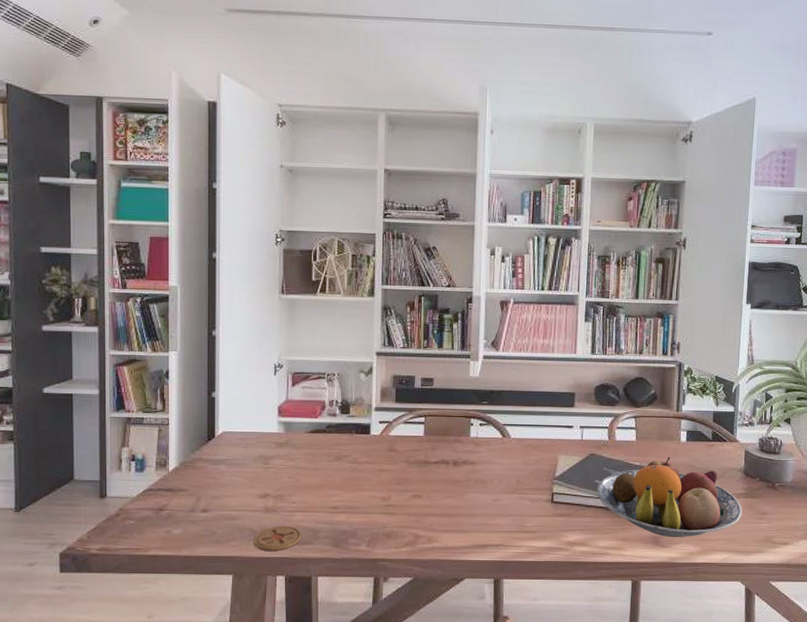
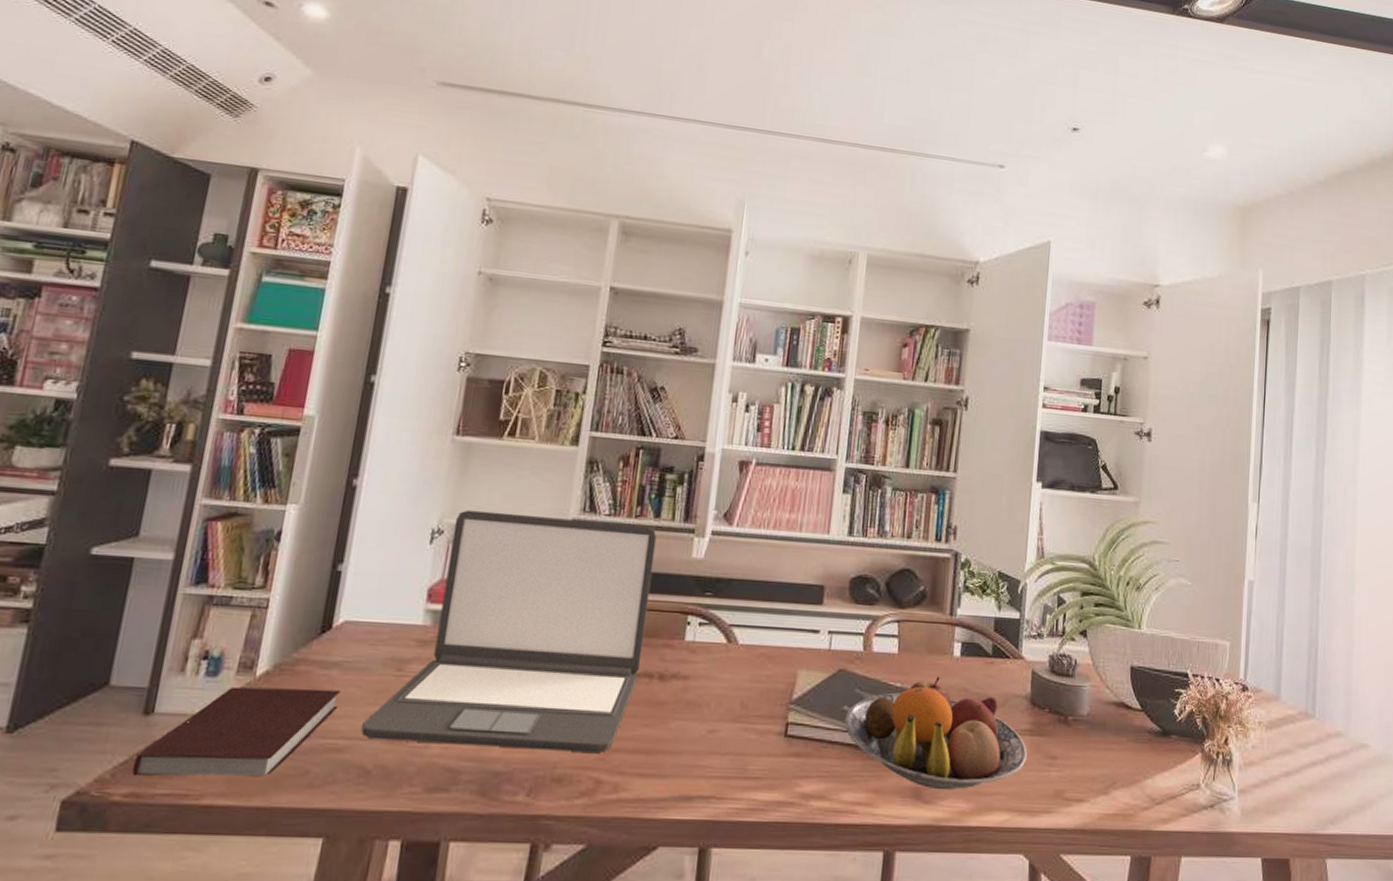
notebook: none [100,478,228,538] -> present [132,686,340,777]
laptop: none [247,349,442,516] -> present [361,509,657,753]
coaster: present [254,525,302,551] -> none [362,762,436,801]

